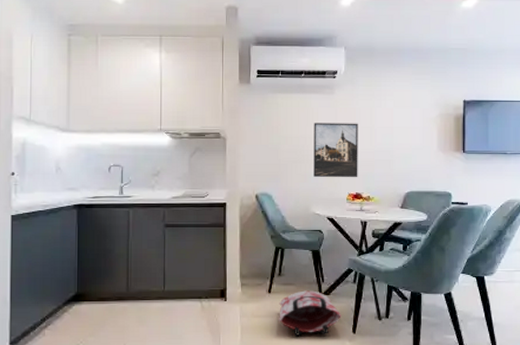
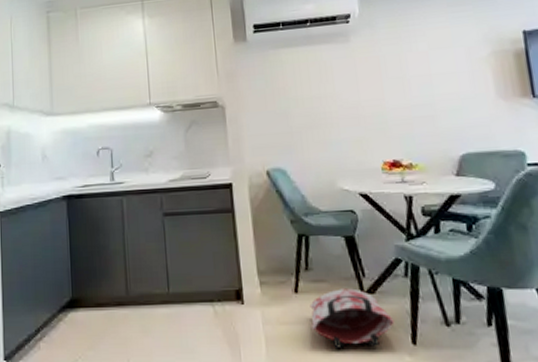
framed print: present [314,123,358,178] -> none [328,73,393,144]

